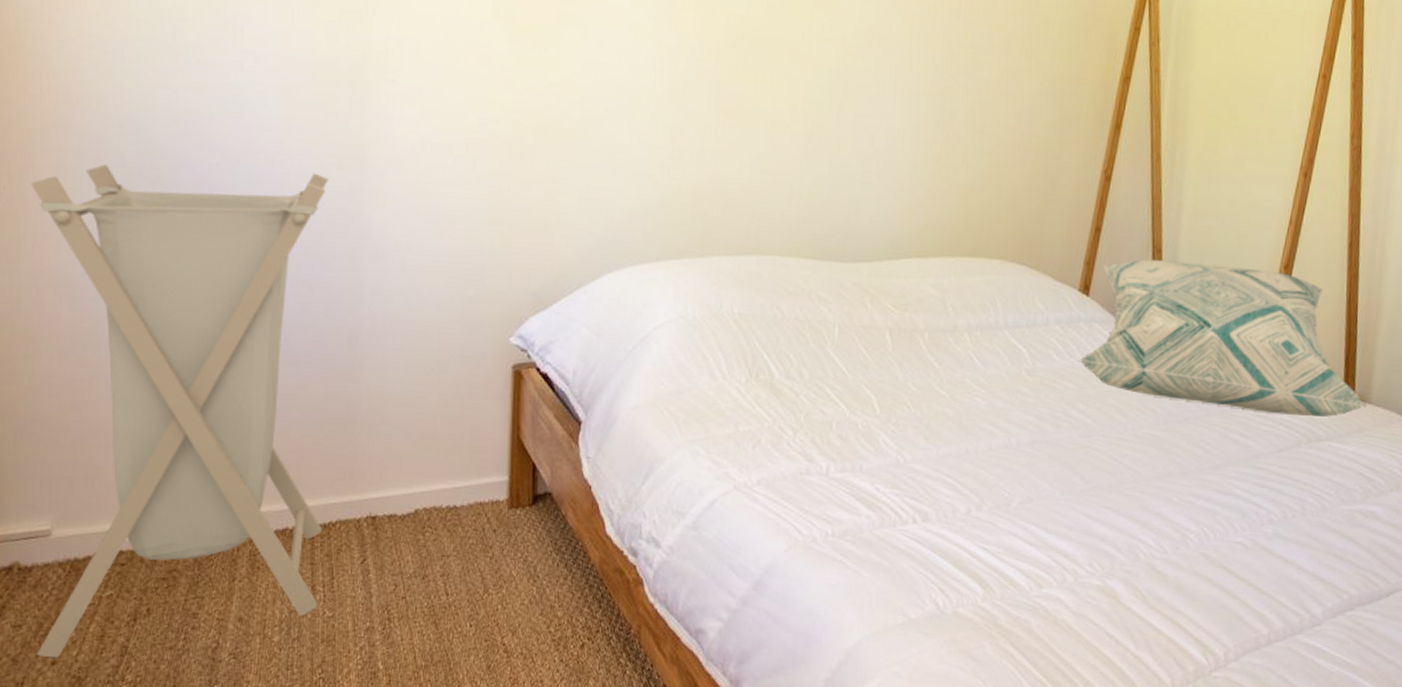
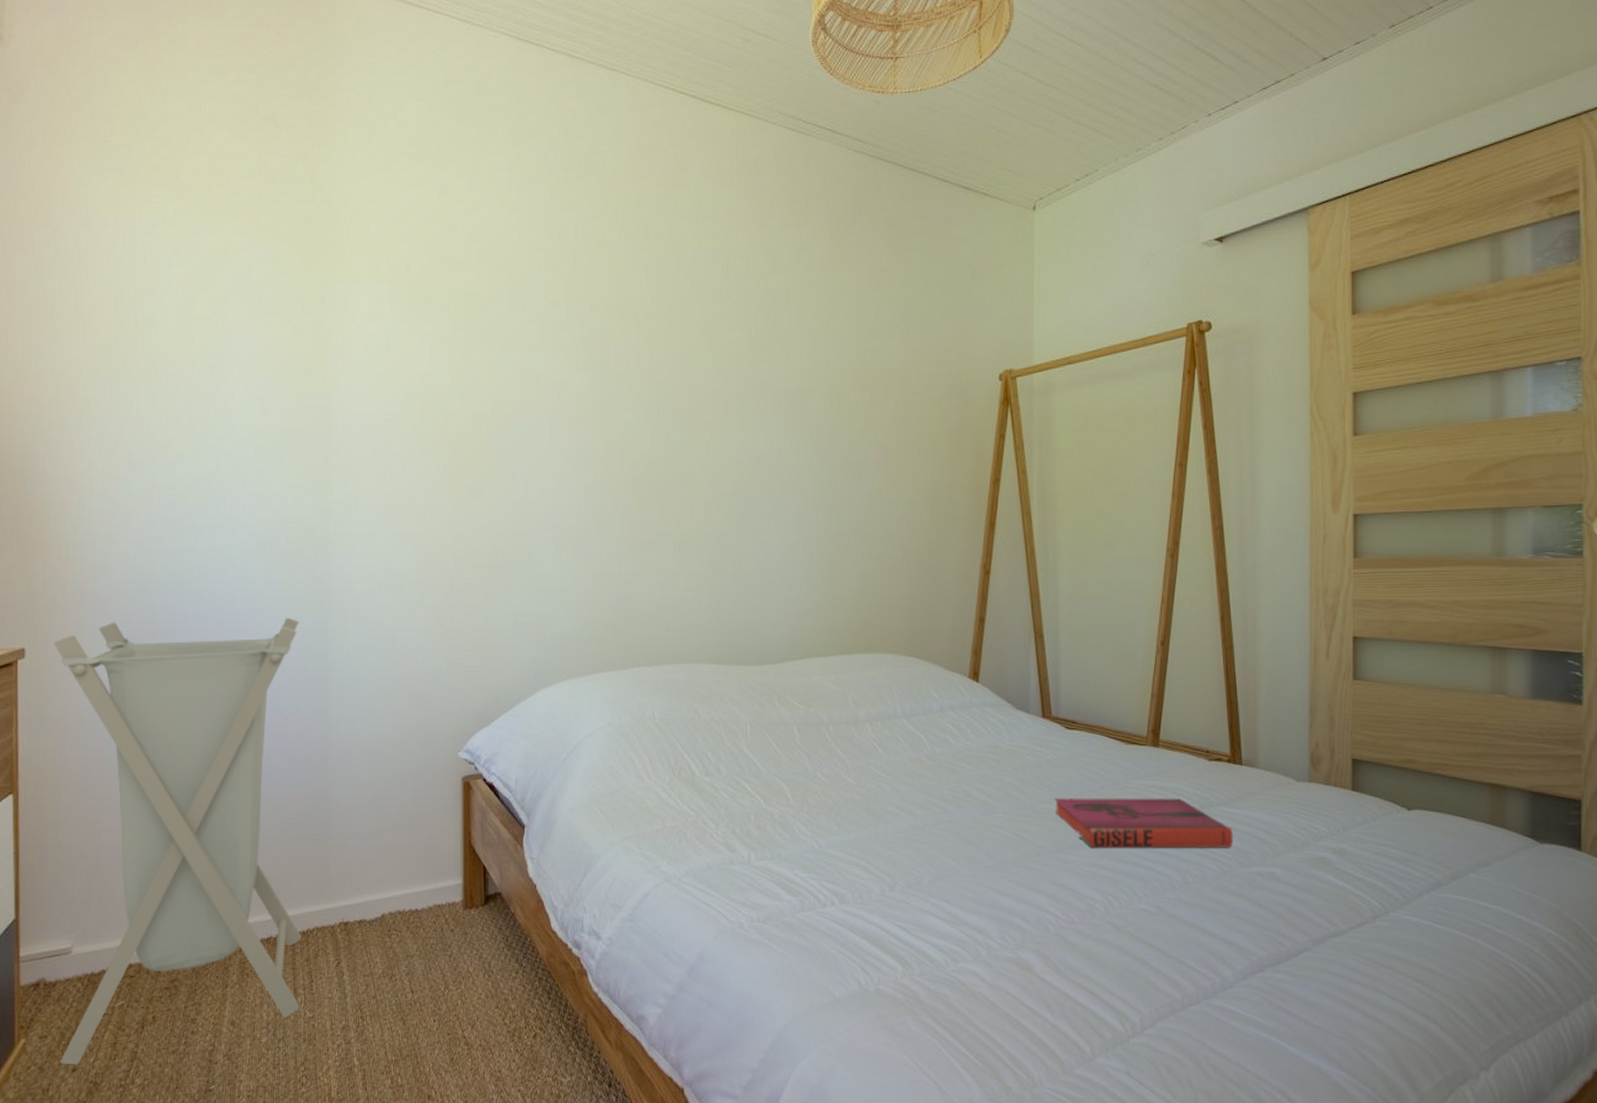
decorative pillow: present [1078,259,1366,418] -> none [974,645,1254,784]
hardback book: none [1157,423,1338,484] -> present [1054,798,1233,848]

